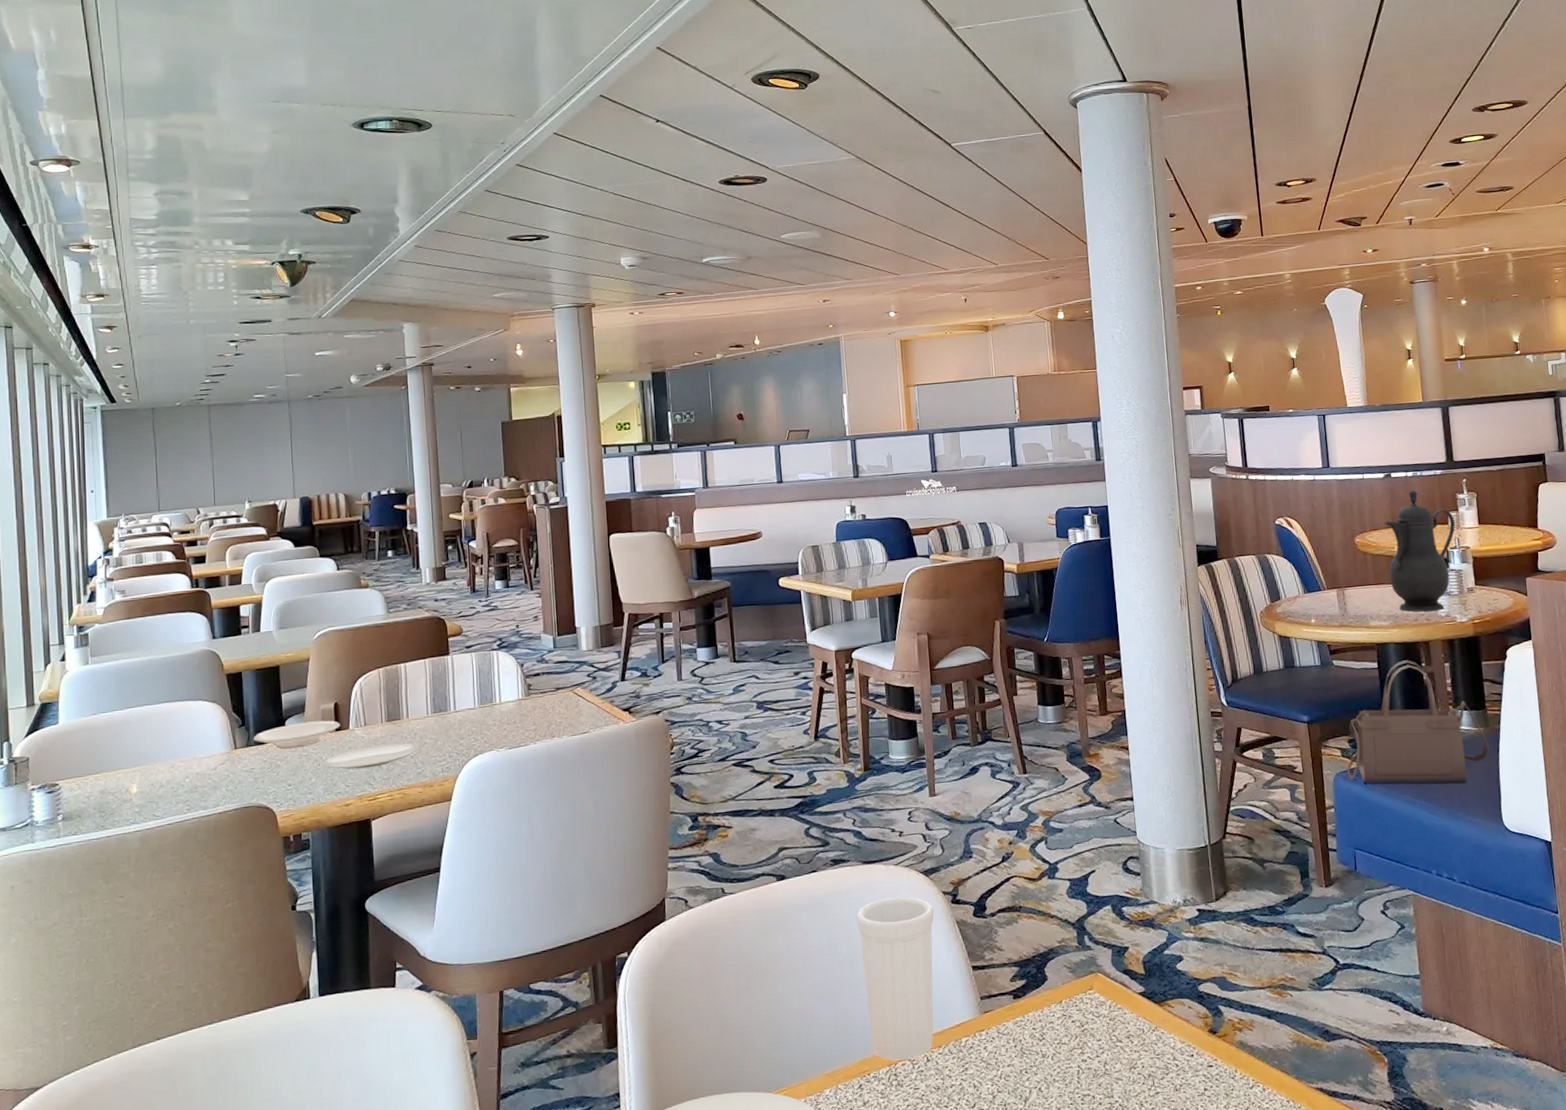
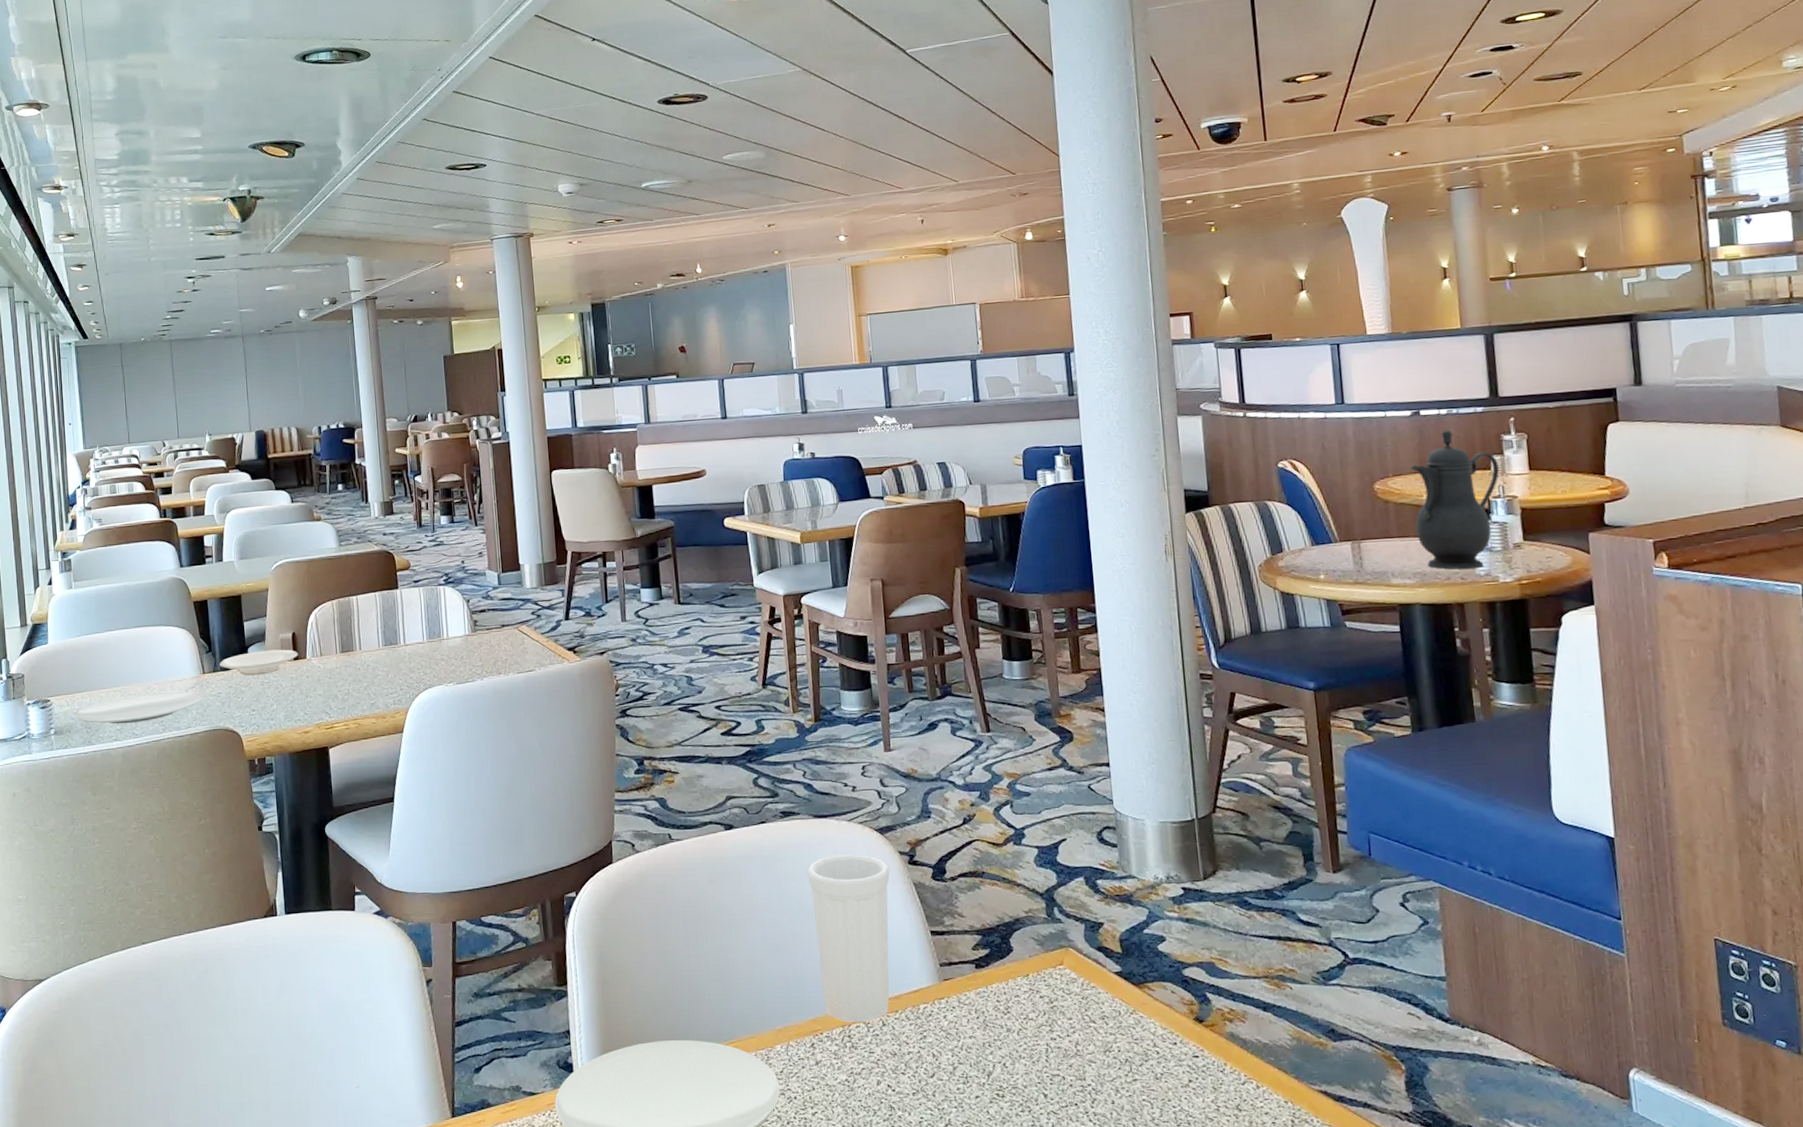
plate: none [88,767,235,807] -> present [76,690,204,724]
plate: present [324,743,418,769] -> none [284,674,371,698]
handbag: present [1346,660,1489,784] -> none [1360,624,1537,766]

